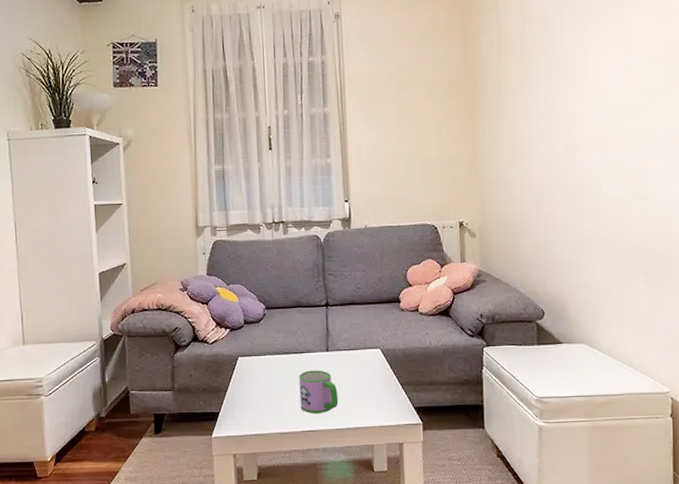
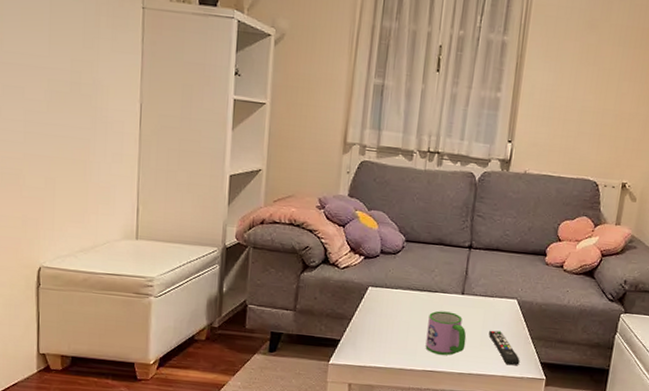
remote control: none [359,382,394,415] -> present [489,330,520,365]

